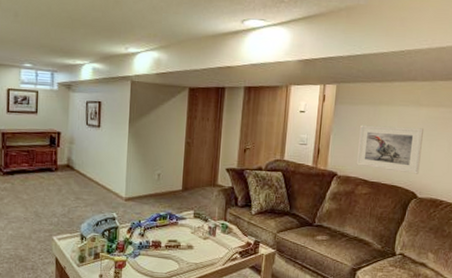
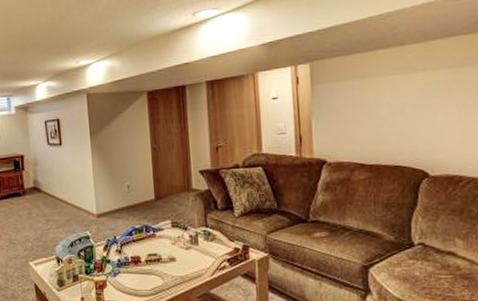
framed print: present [356,125,424,174] -> none [345,96,426,150]

